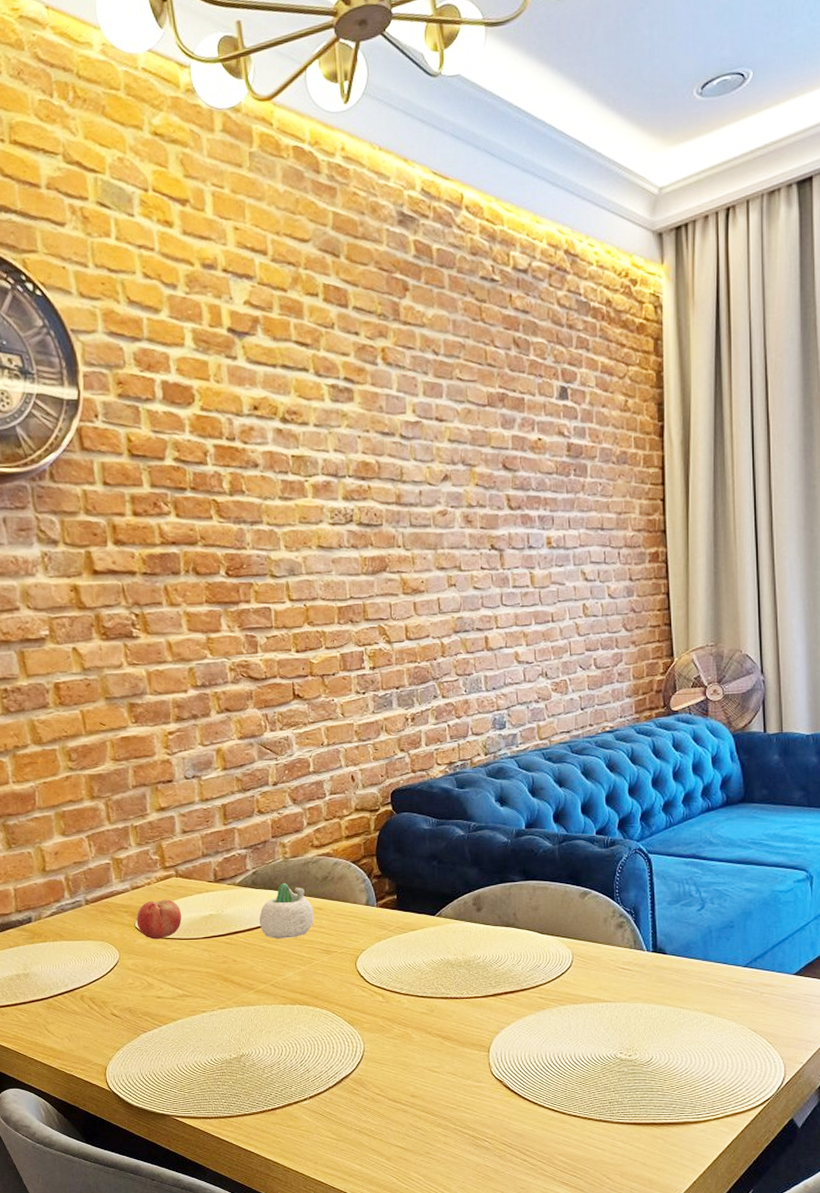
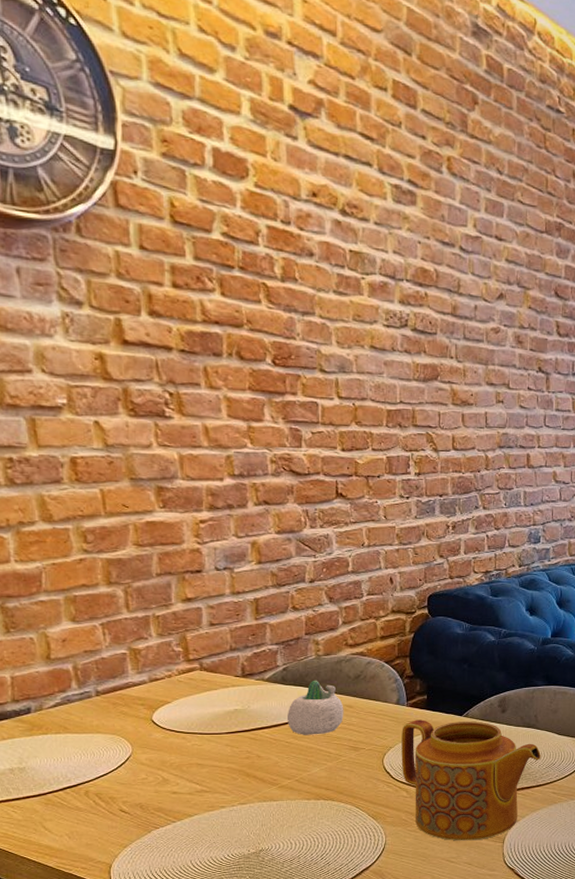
fruit: present [136,899,182,940] -> none [153,692,205,734]
teapot: none [373,920,523,1049] -> present [401,720,541,841]

